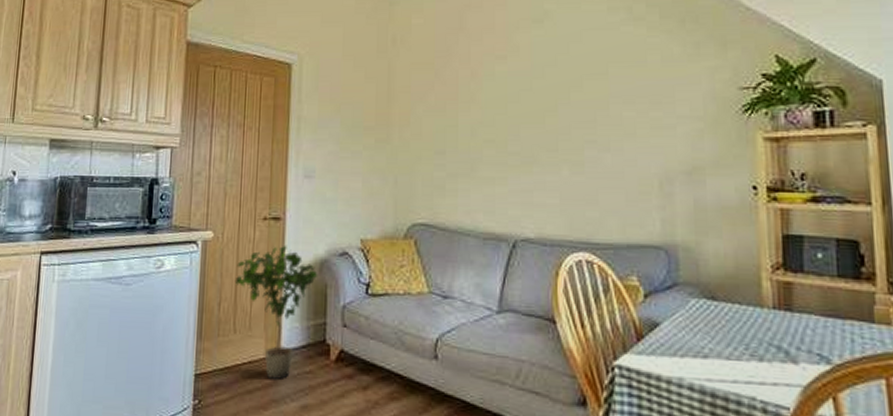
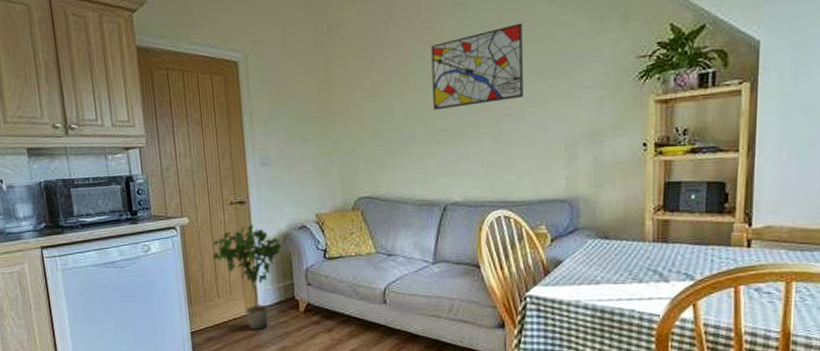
wall art: none [504,44,608,131] -> present [431,23,523,110]

